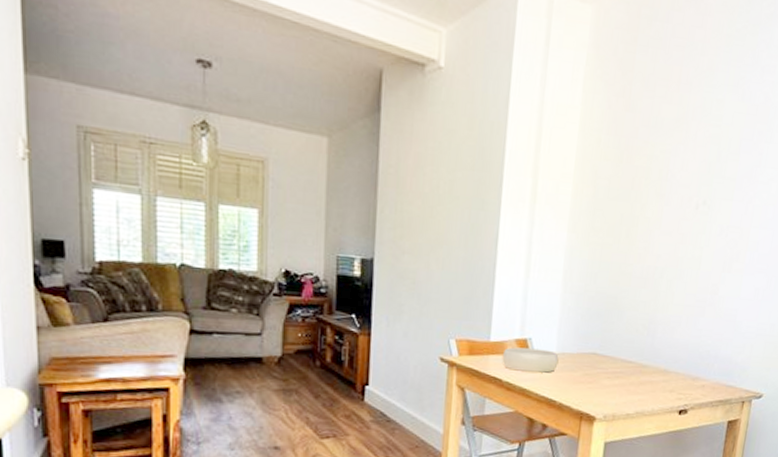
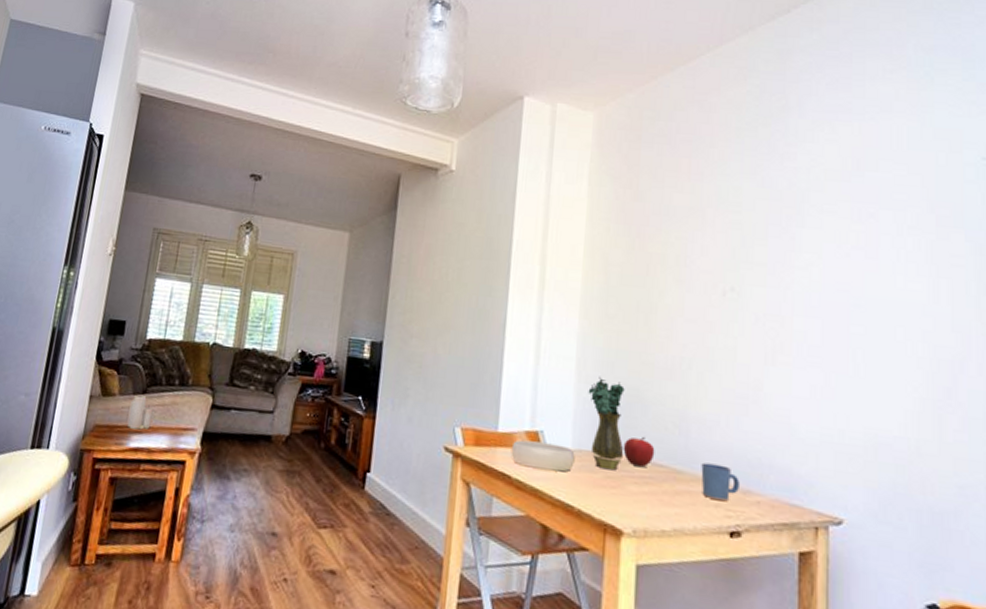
candle: none [91,323,121,361] -> present [126,394,152,431]
vase: none [572,286,605,369] -> present [588,376,625,471]
fruit: none [599,338,627,365] -> present [623,436,655,468]
mug: none [661,357,691,387] -> present [701,462,739,502]

